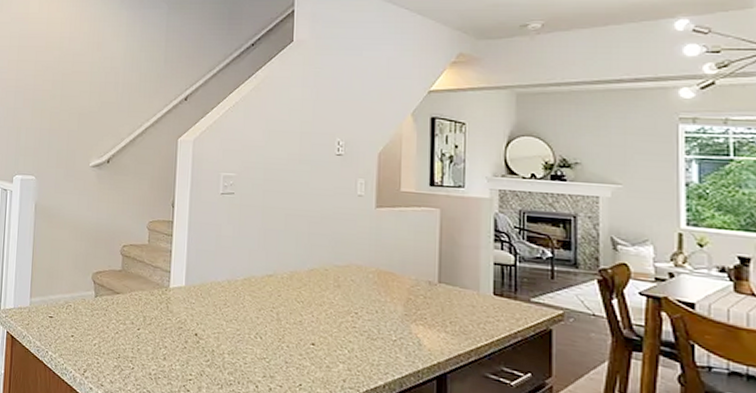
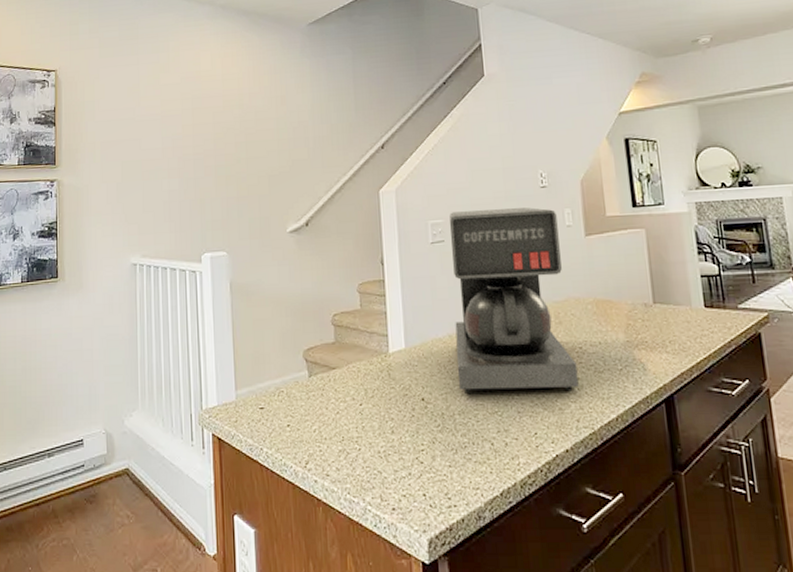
coffee maker: none [231,168,350,351] -> present [449,207,579,394]

